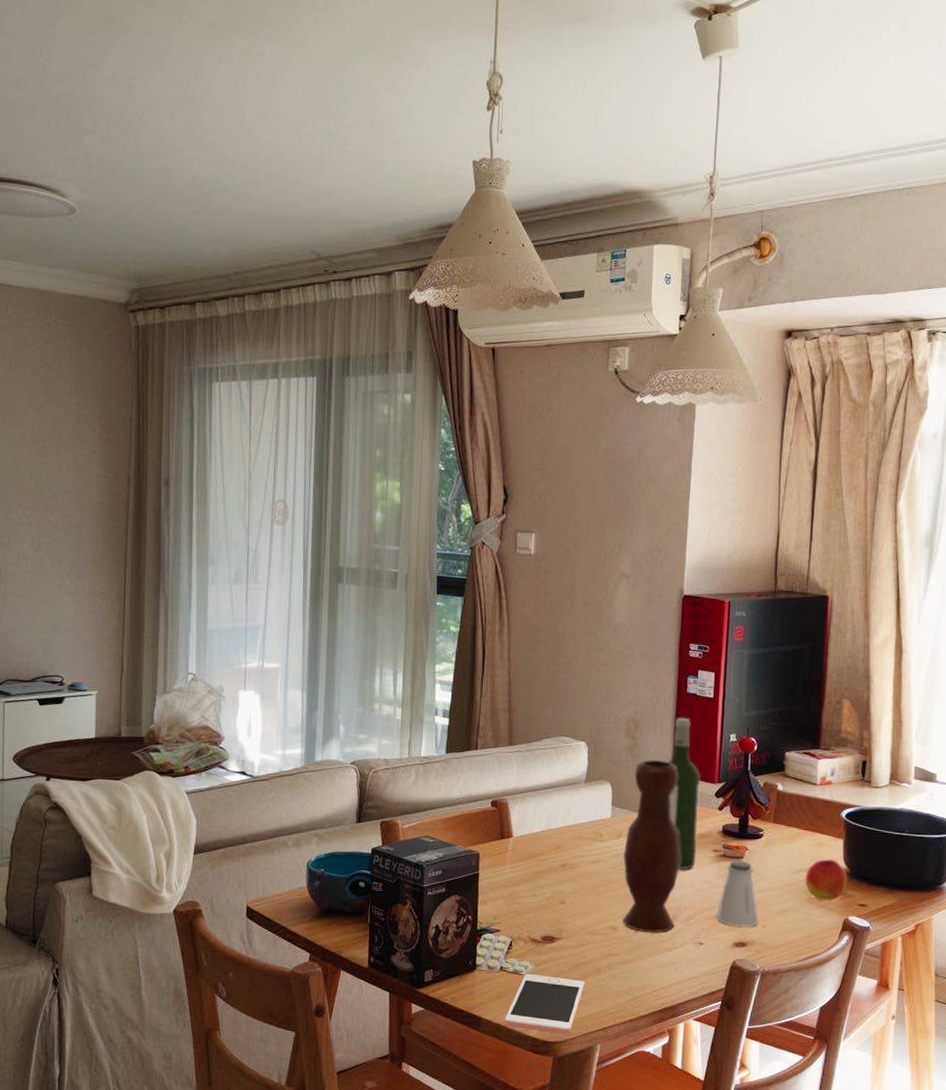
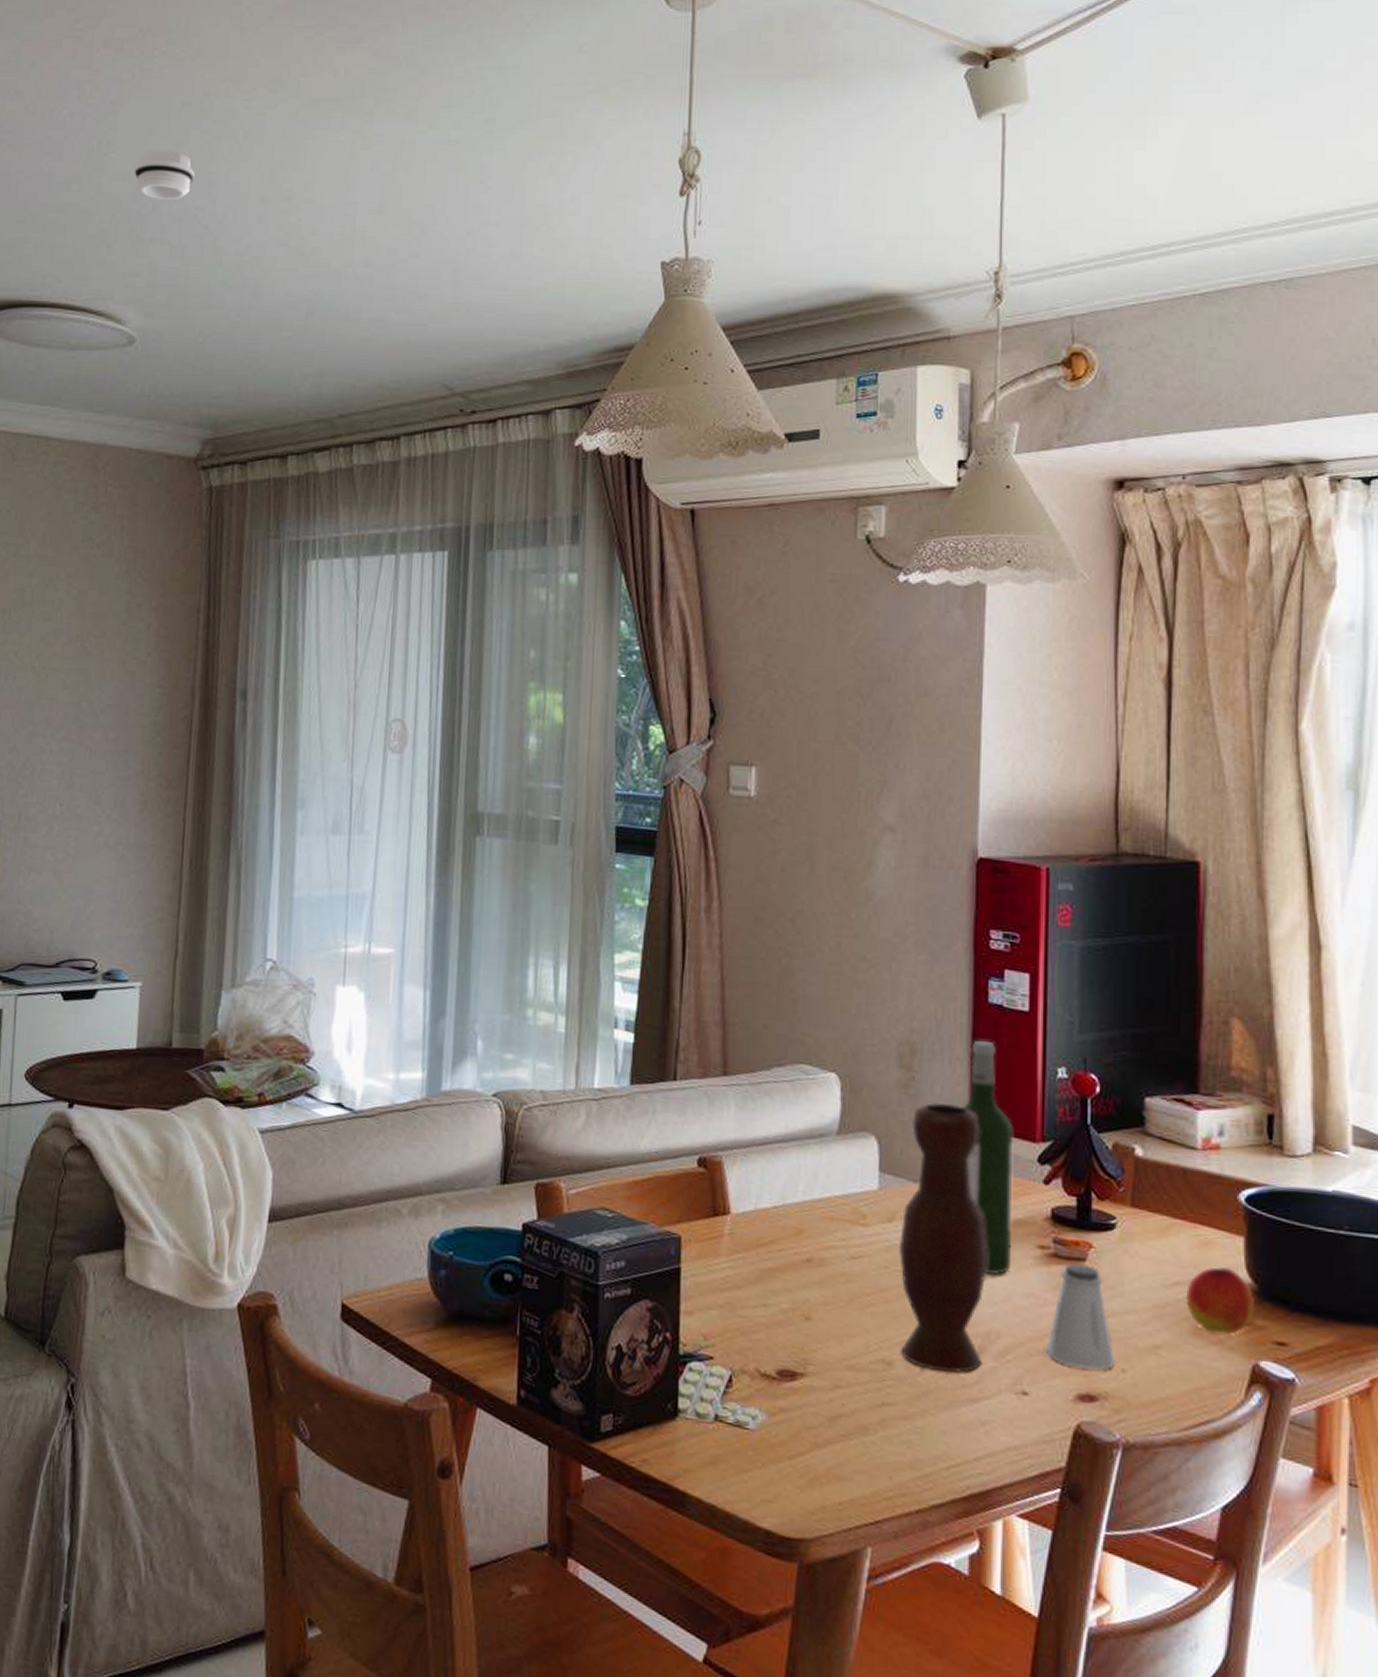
smoke detector: none [70,57,118,98] -> present [134,150,195,199]
cell phone: present [504,973,585,1035] -> none [722,1427,845,1529]

